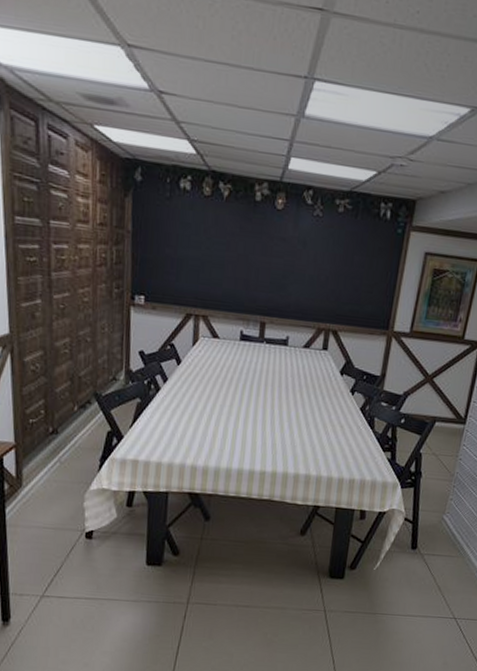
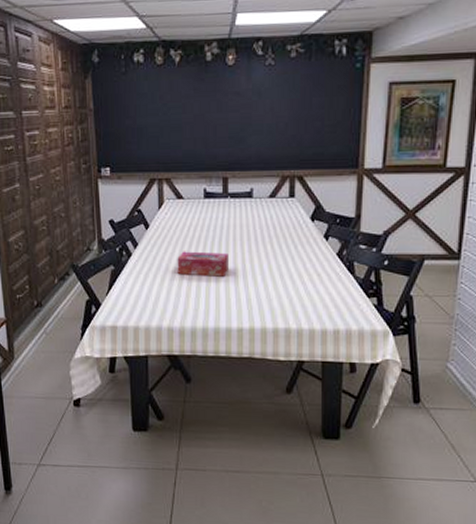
tissue box: none [206,391,259,420] -> present [177,251,228,277]

